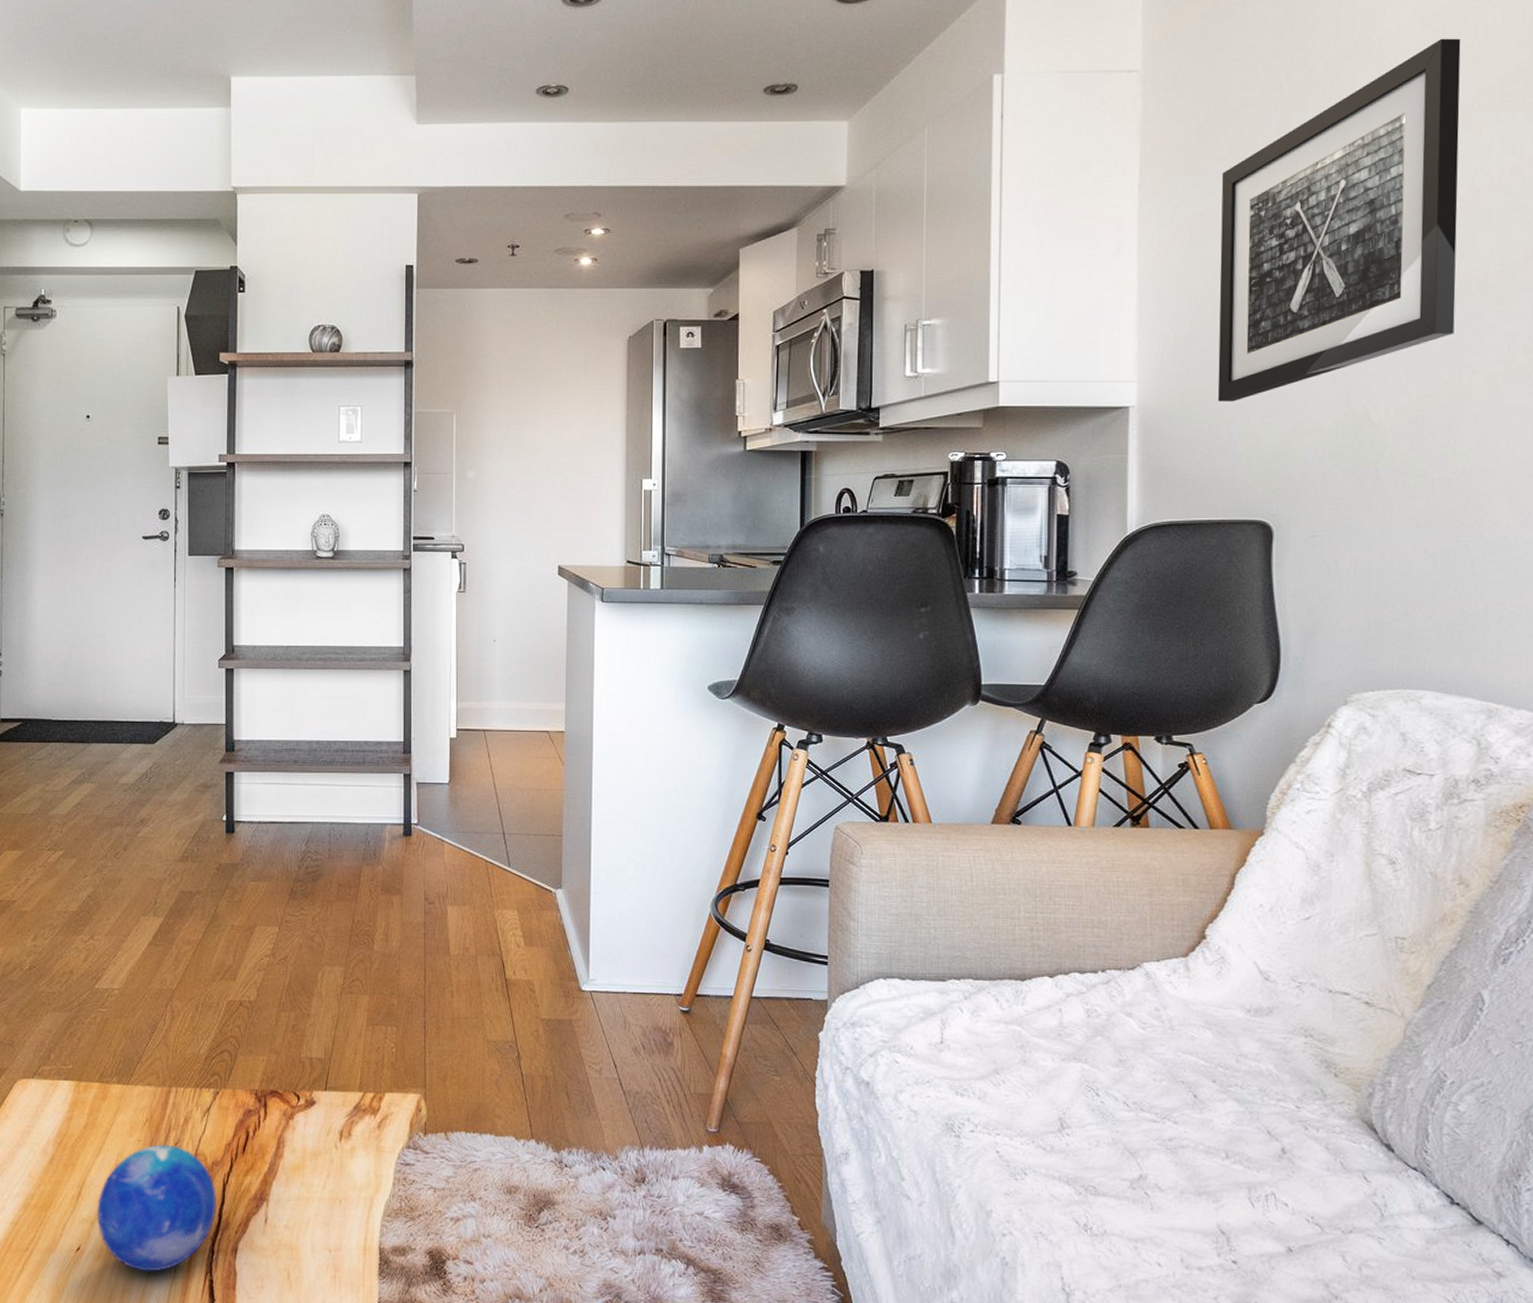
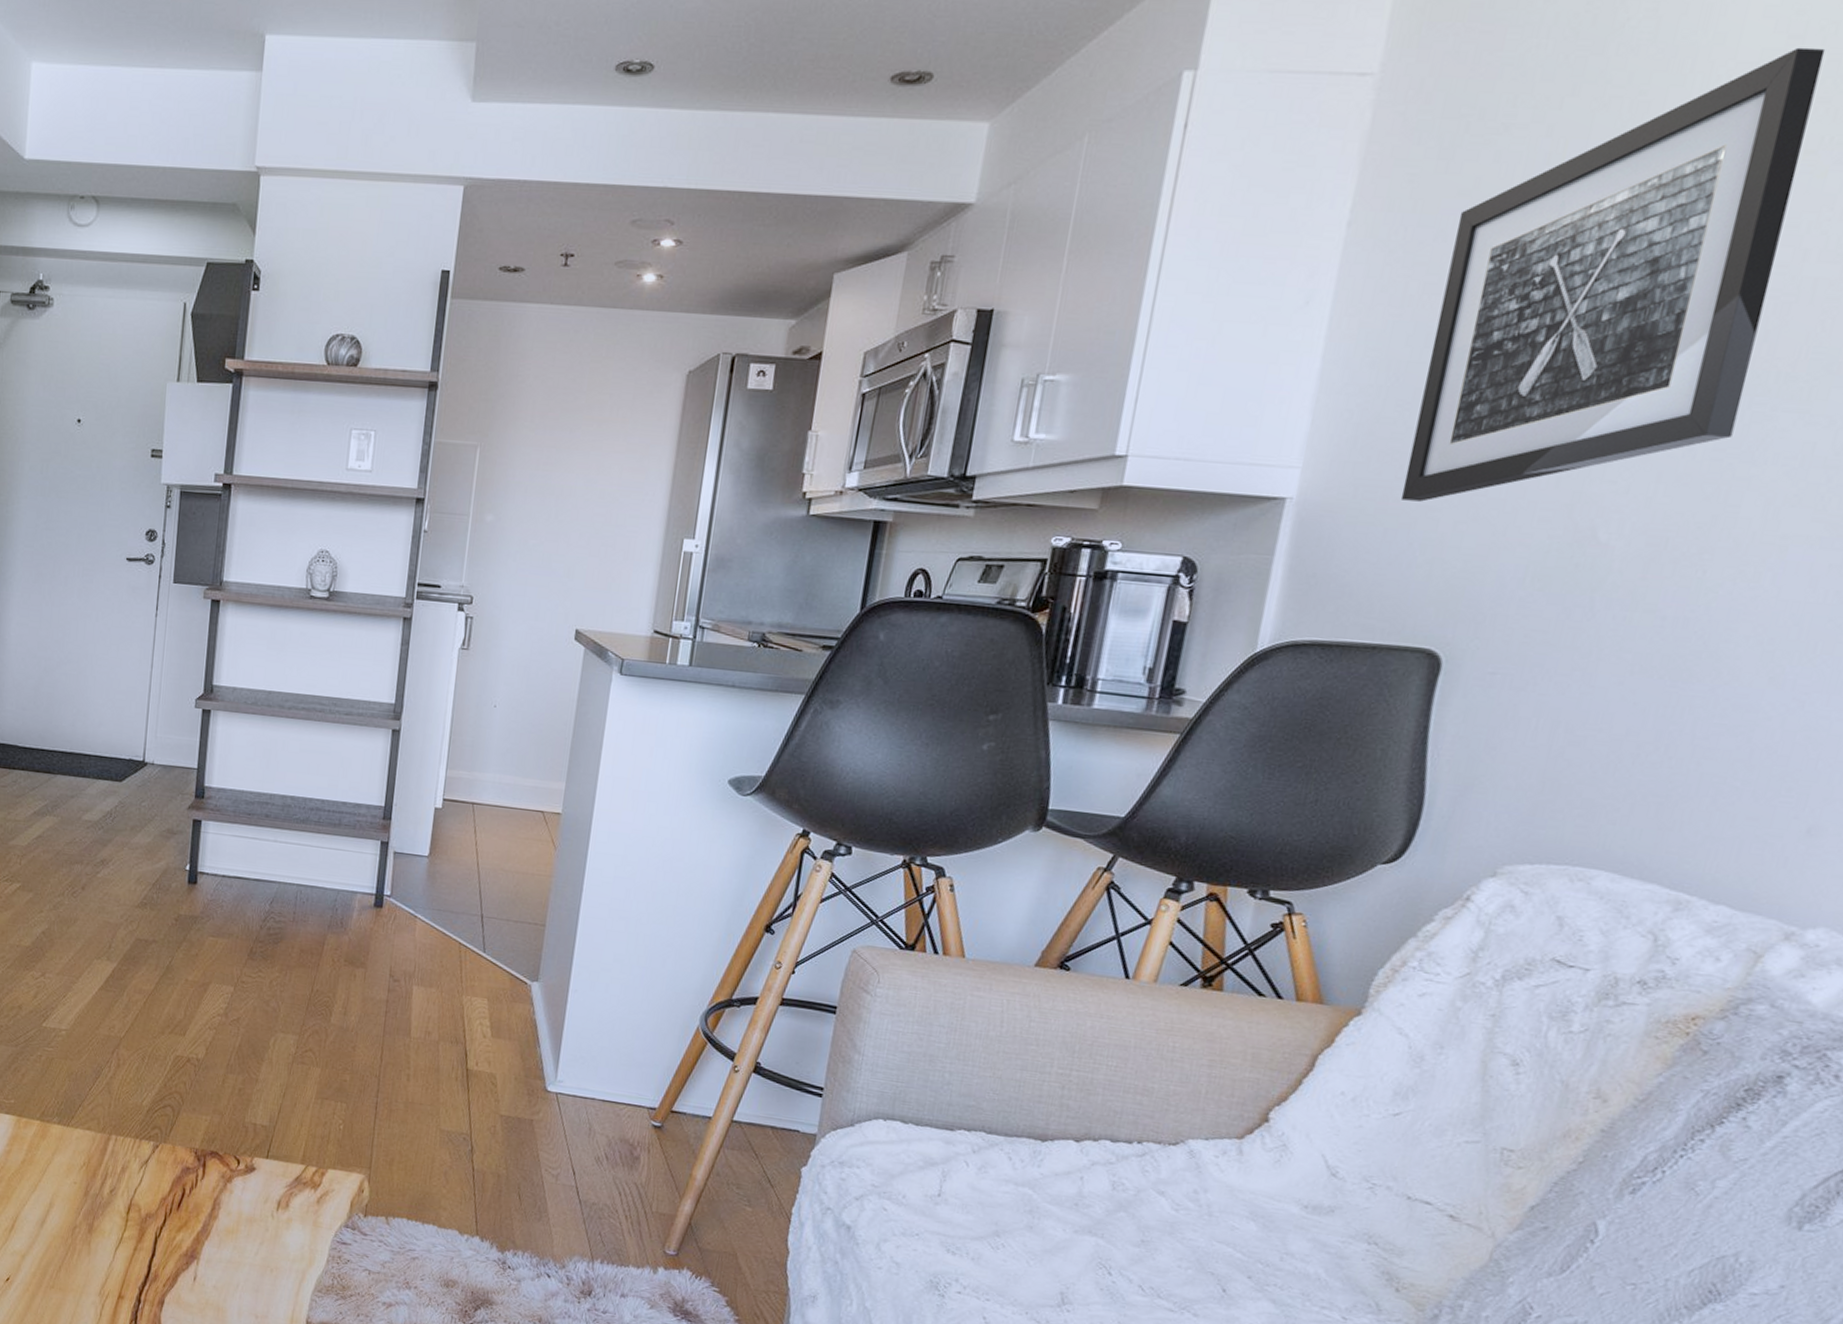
decorative orb: present [96,1144,217,1272] -> none [27,1189,148,1312]

